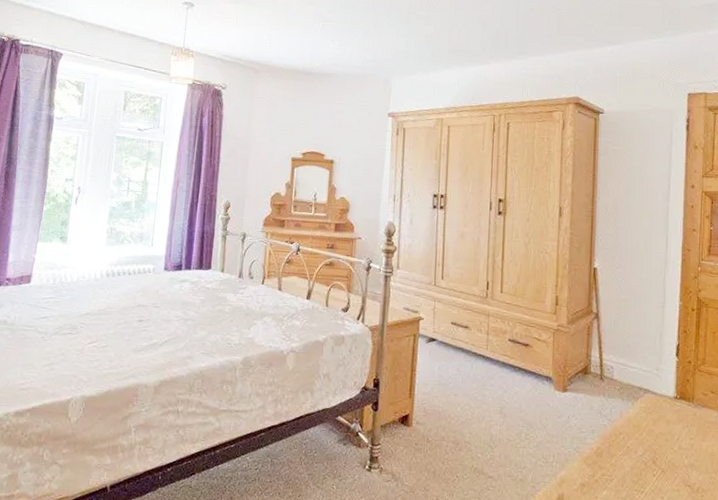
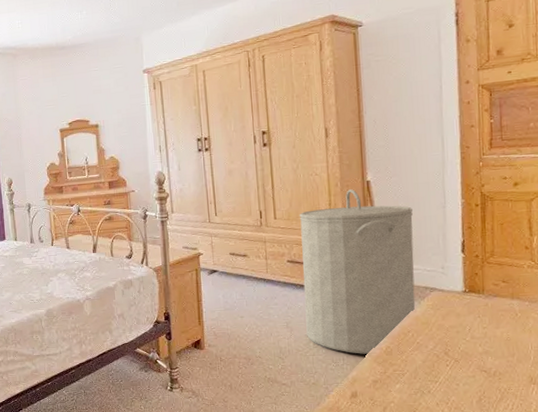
laundry hamper: none [520,273,634,453] -> present [299,189,416,354]

